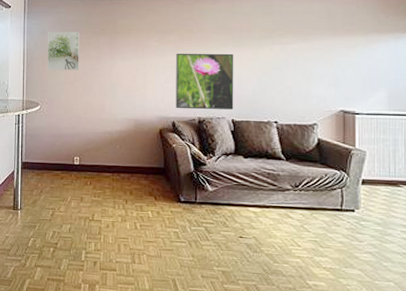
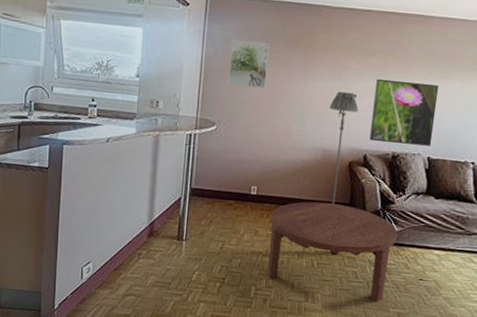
coffee table: none [94,167,212,261] -> present [267,201,398,302]
floor lamp: none [136,67,163,170] -> present [329,91,359,205]

